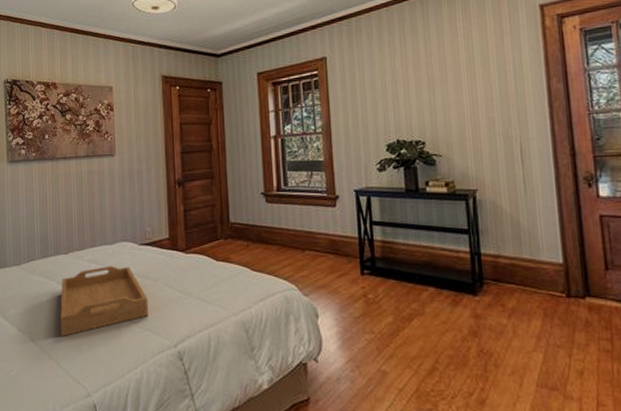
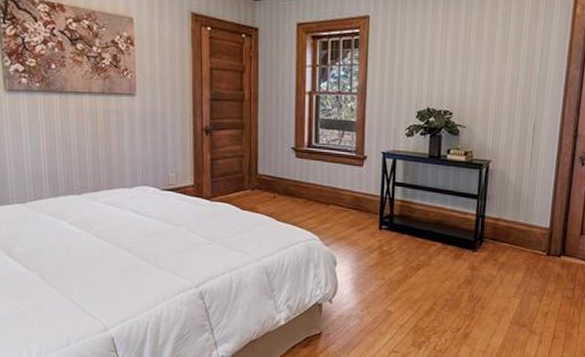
serving tray: present [60,265,149,336] -> none [73,208,170,275]

